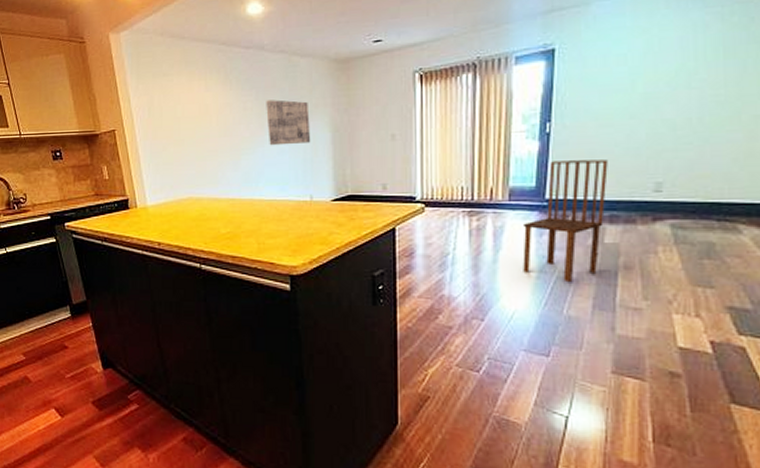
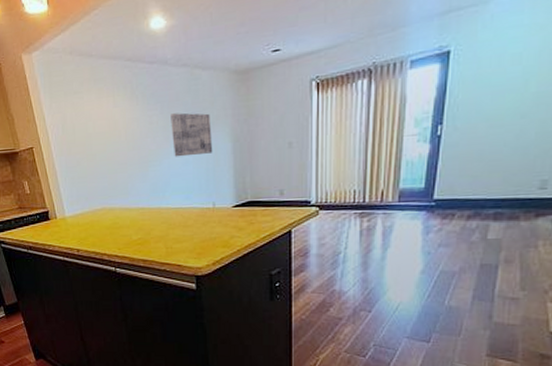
dining chair: present [522,160,608,283] -> none [409,159,496,277]

